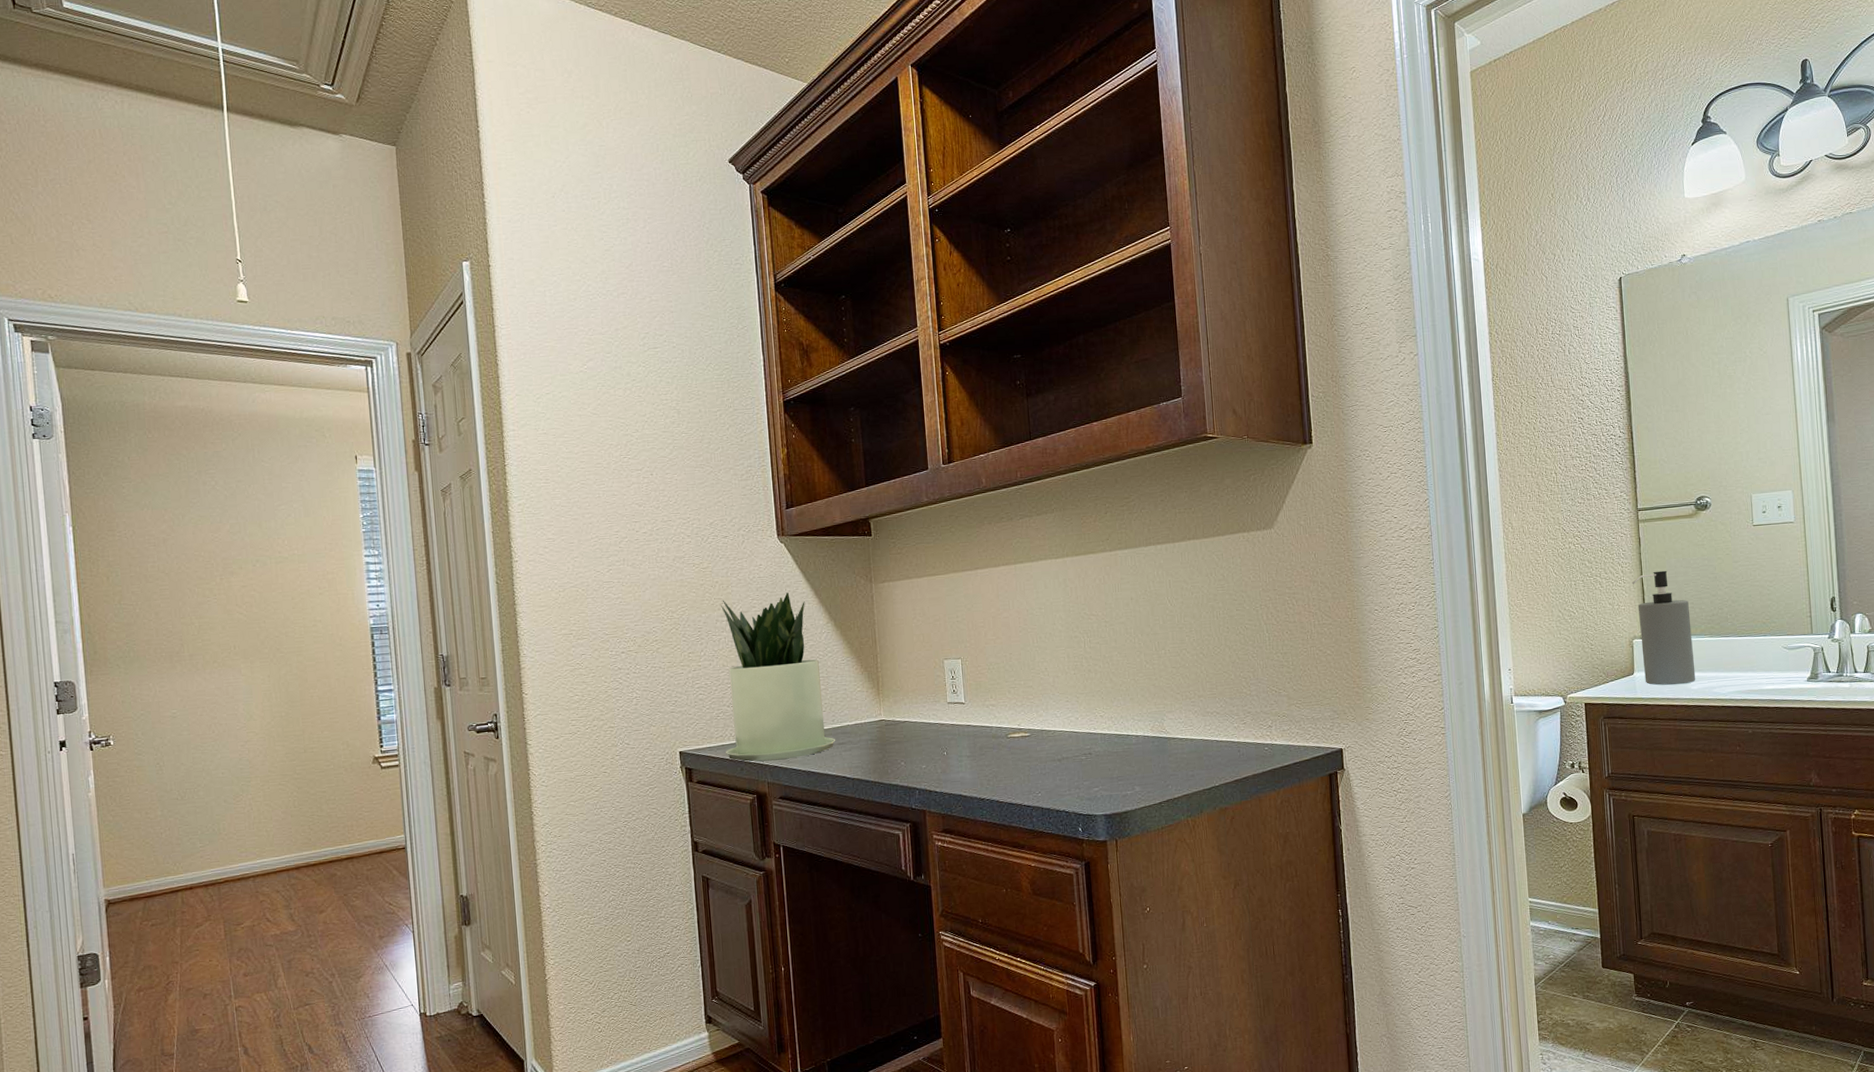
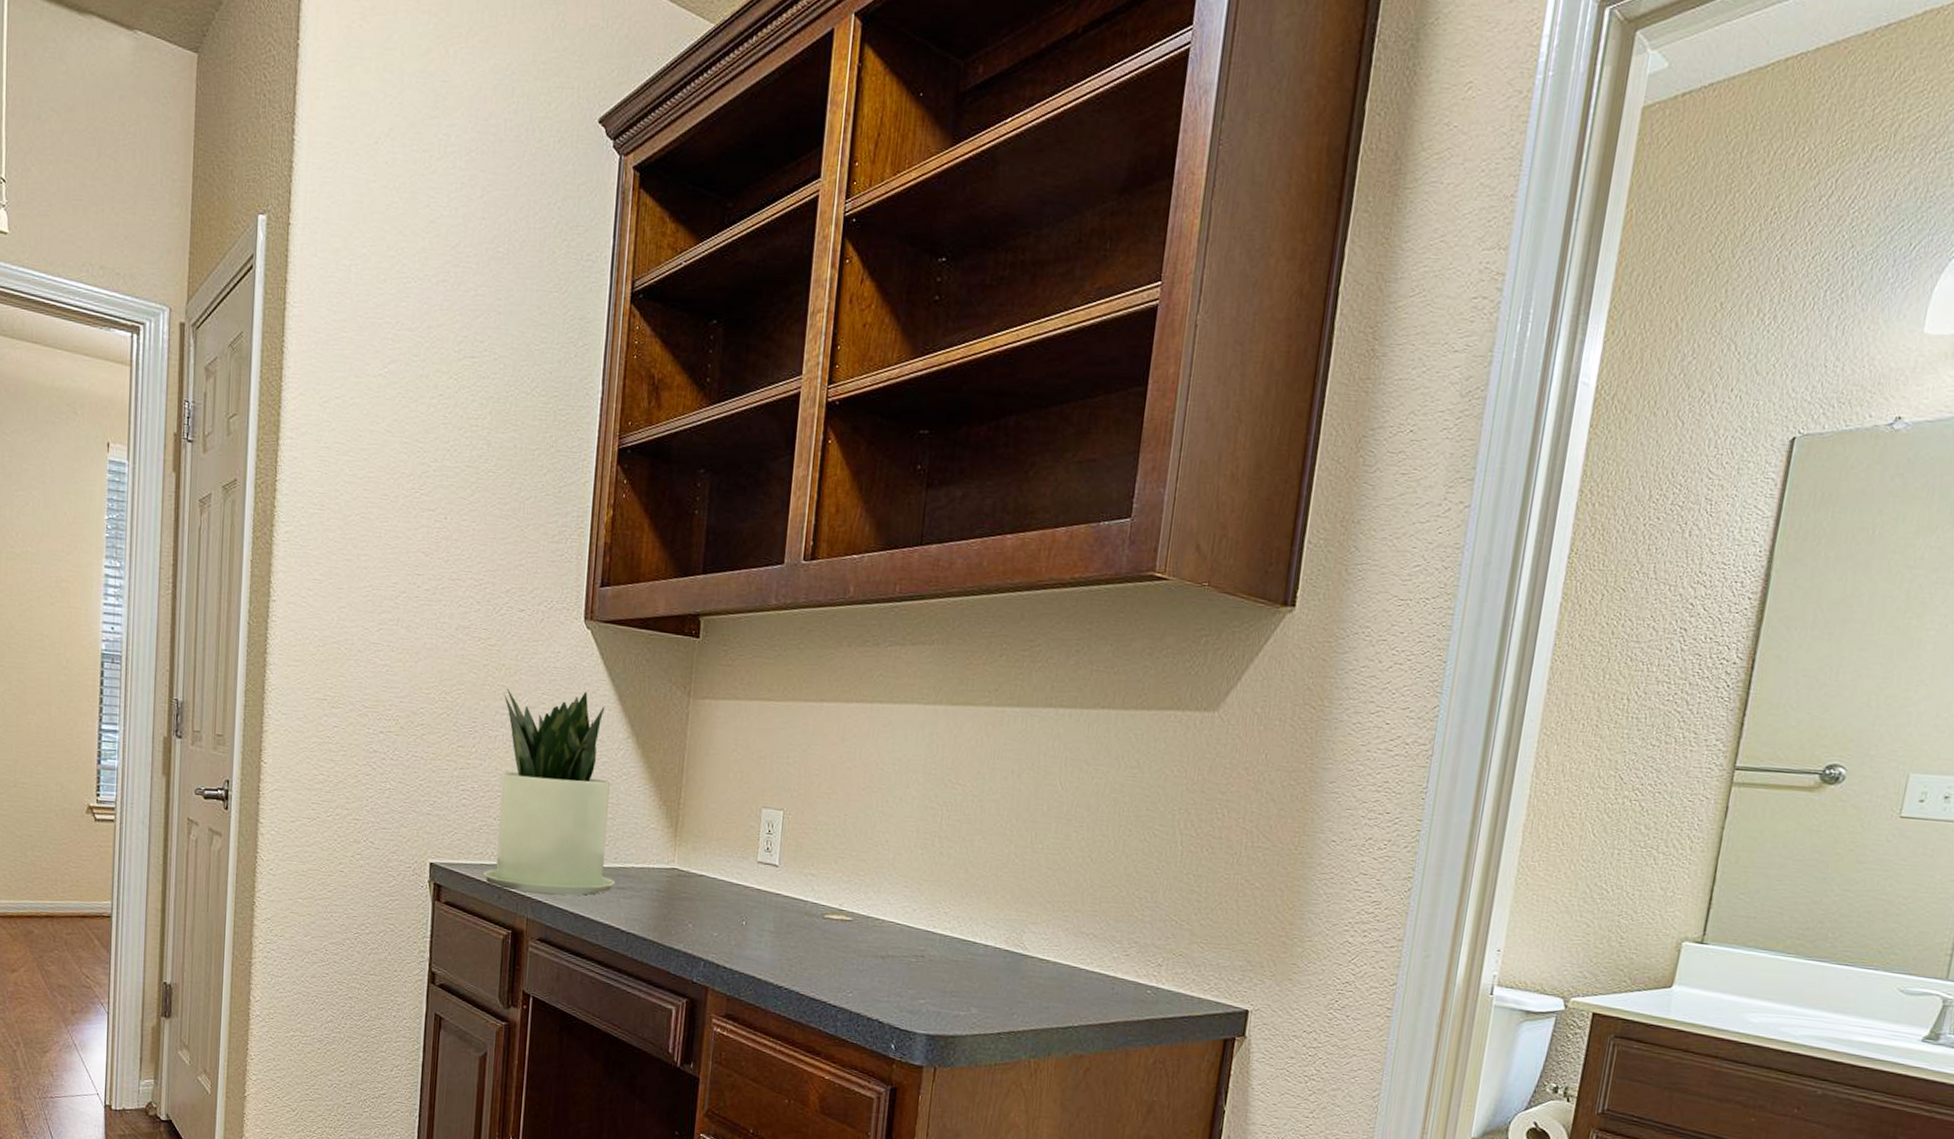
soap dispenser: present [1632,570,1696,686] -> none [1685,855,1776,1014]

